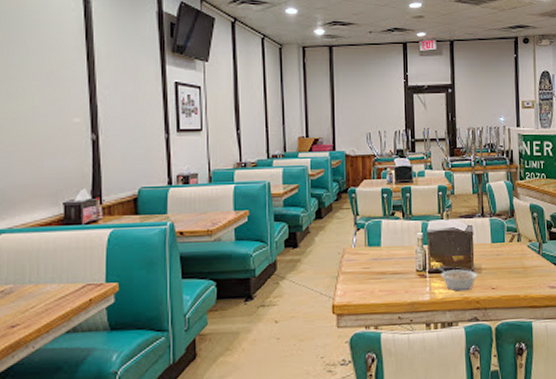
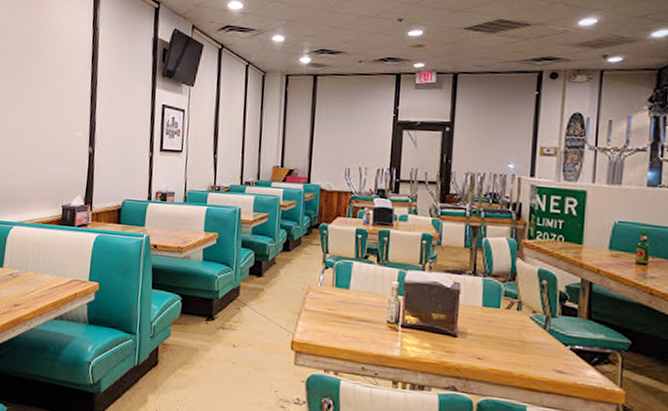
legume: present [438,268,478,292] -> none [413,323,461,355]

